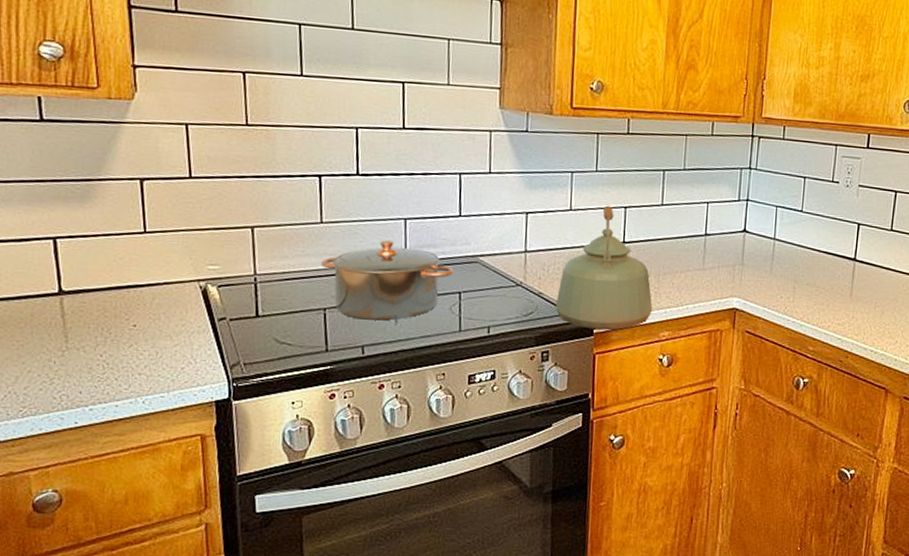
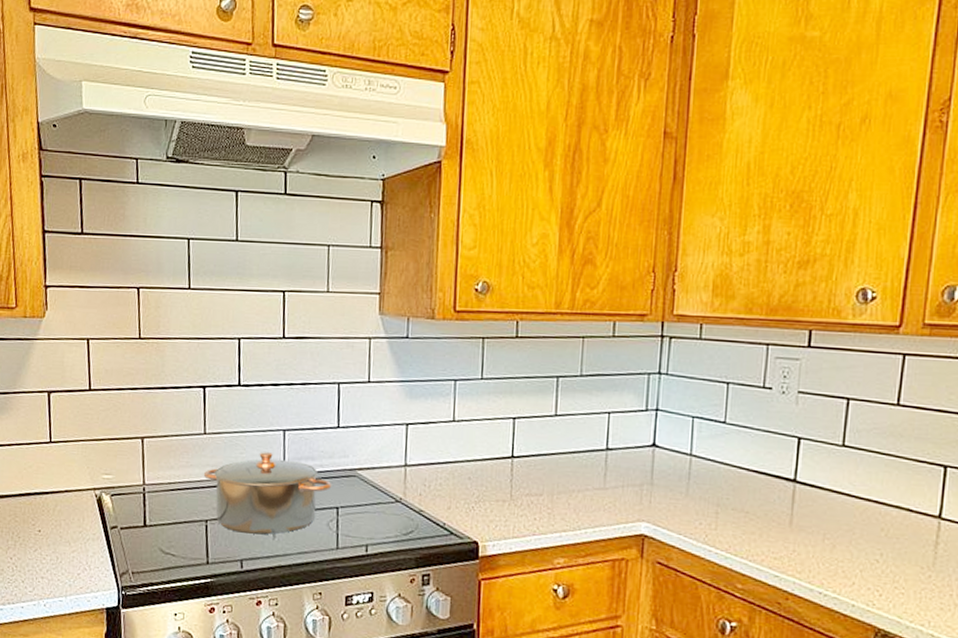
kettle: present [556,205,653,331] -> none [438,416,546,555]

